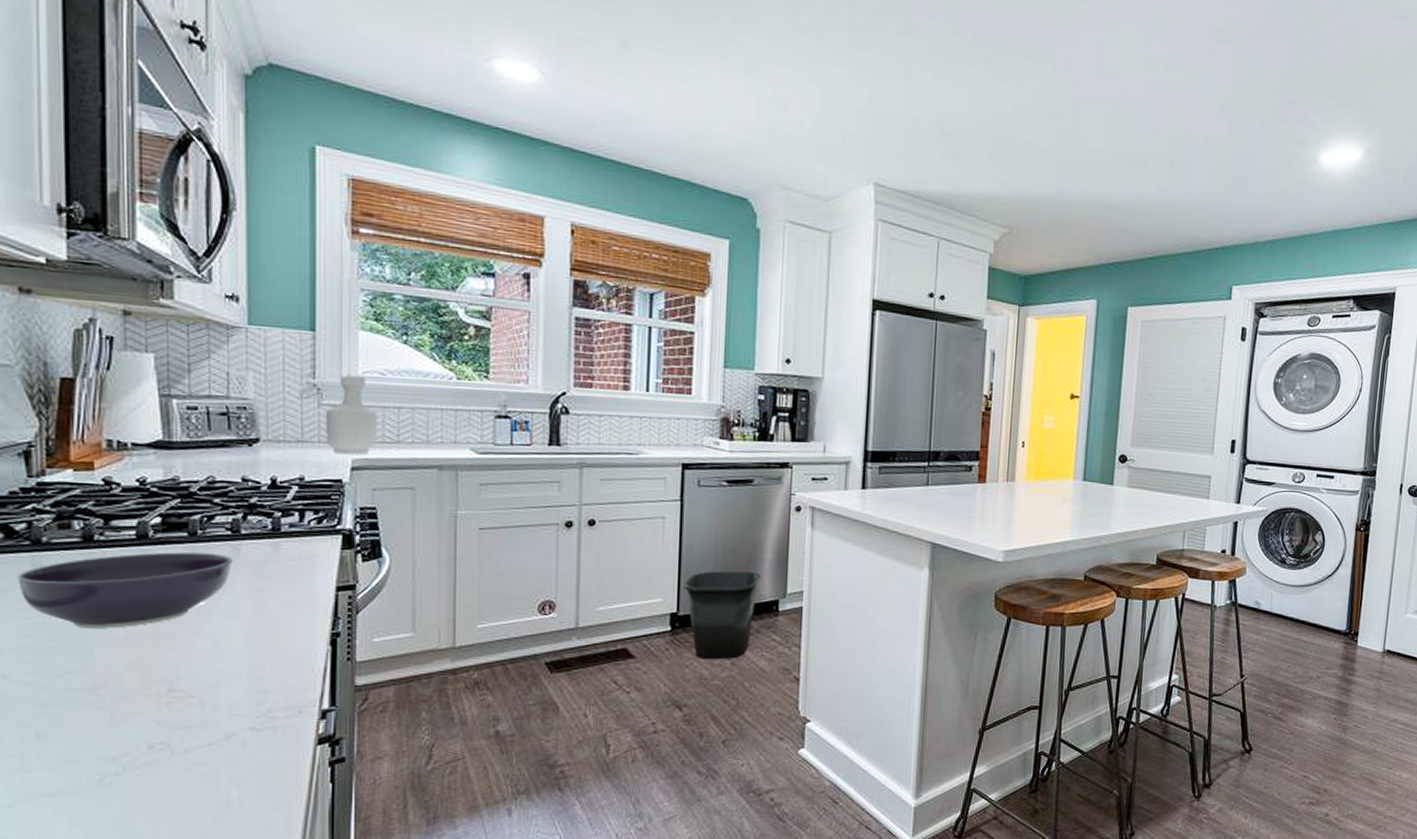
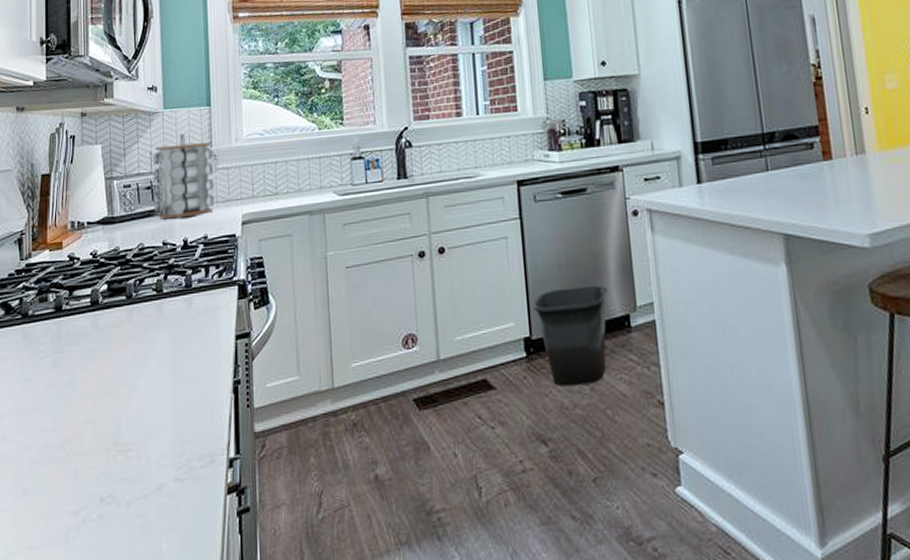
bowl: present [16,552,233,628] -> none [12,313,158,389]
spice rack: none [229,355,317,455] -> present [152,132,215,220]
ceramic jug: present [326,375,378,455] -> none [221,138,260,211]

